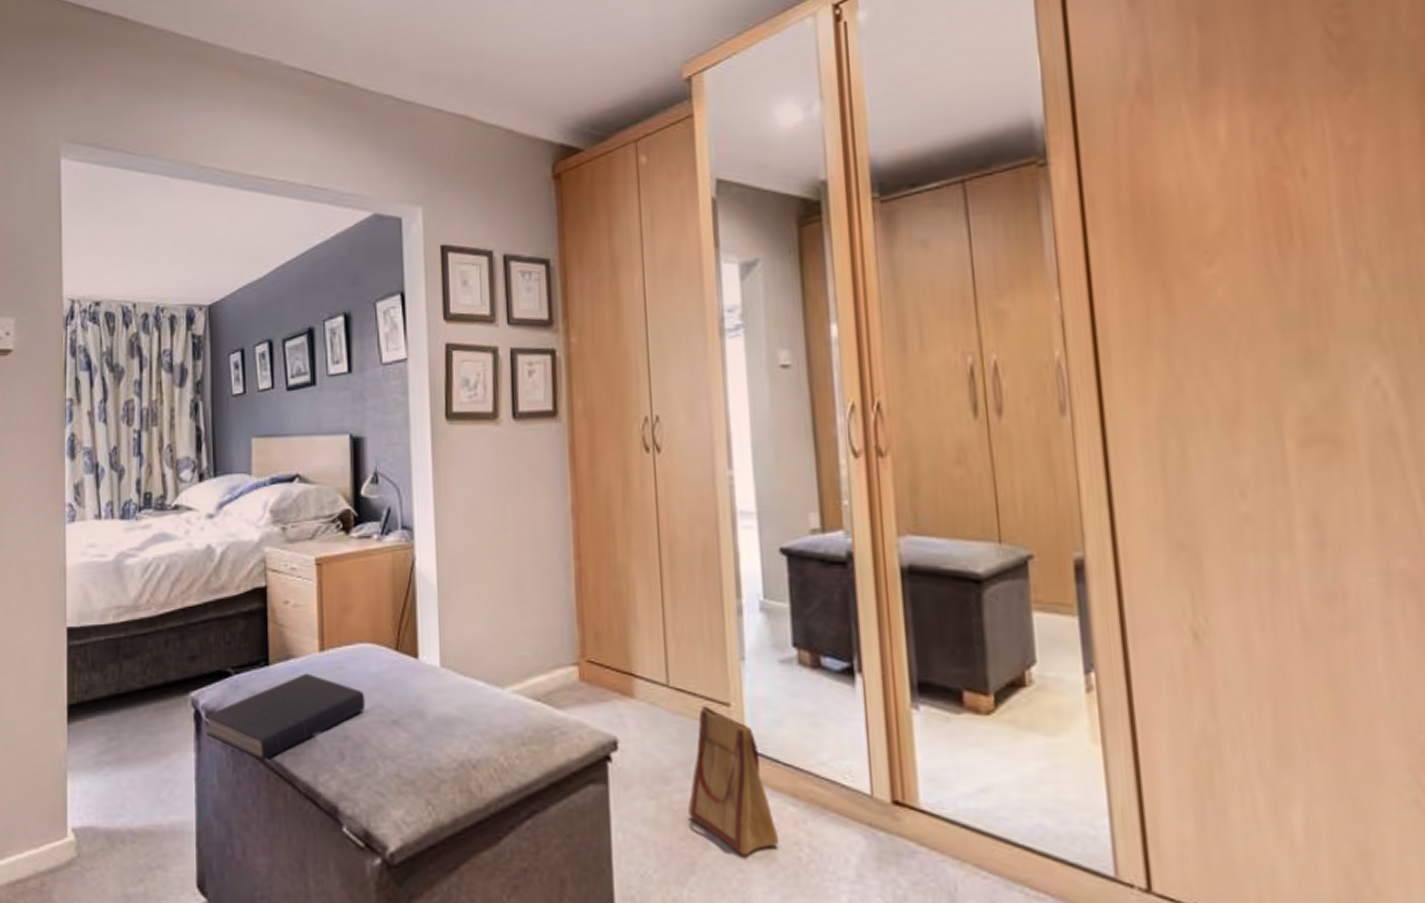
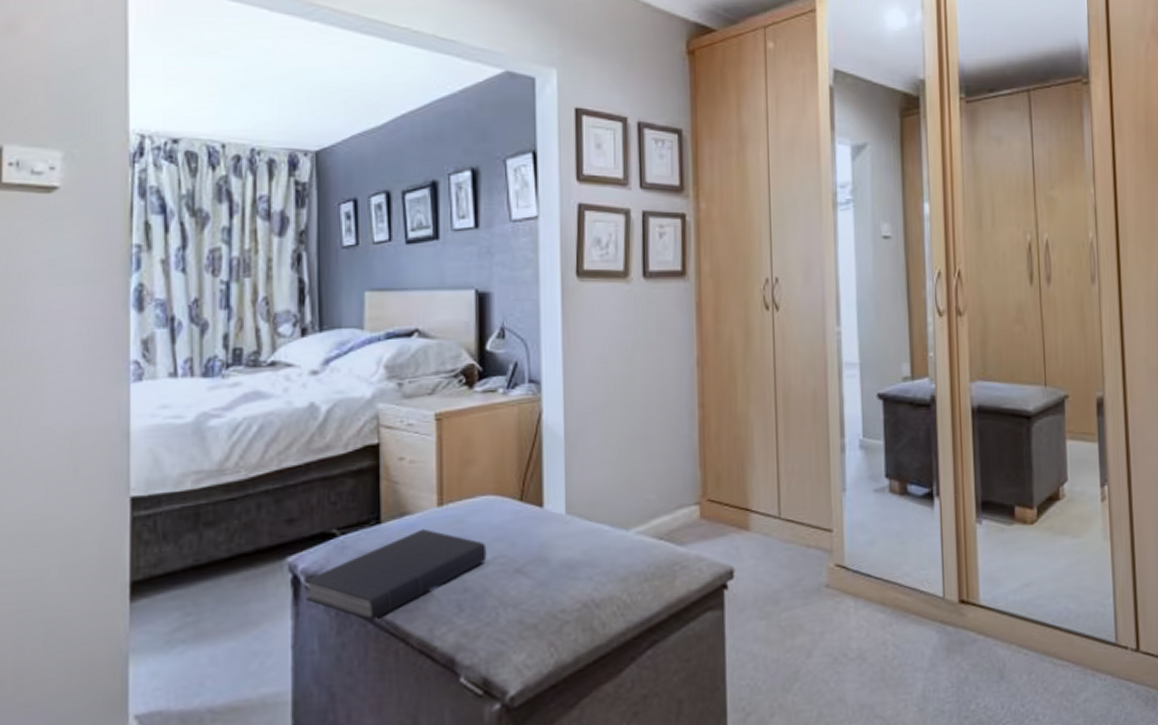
shopping bag: present [688,705,780,856] -> none [794,532,870,660]

